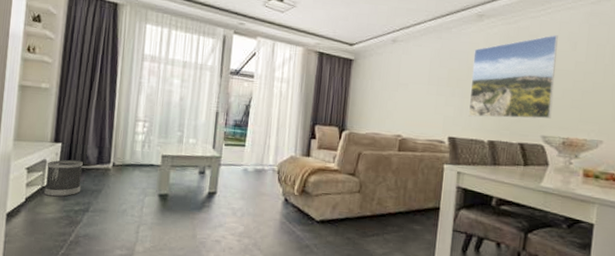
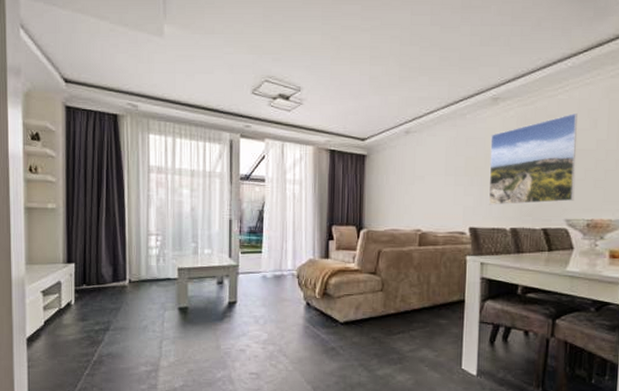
wastebasket: present [44,159,83,197] -> none [62,279,98,318]

